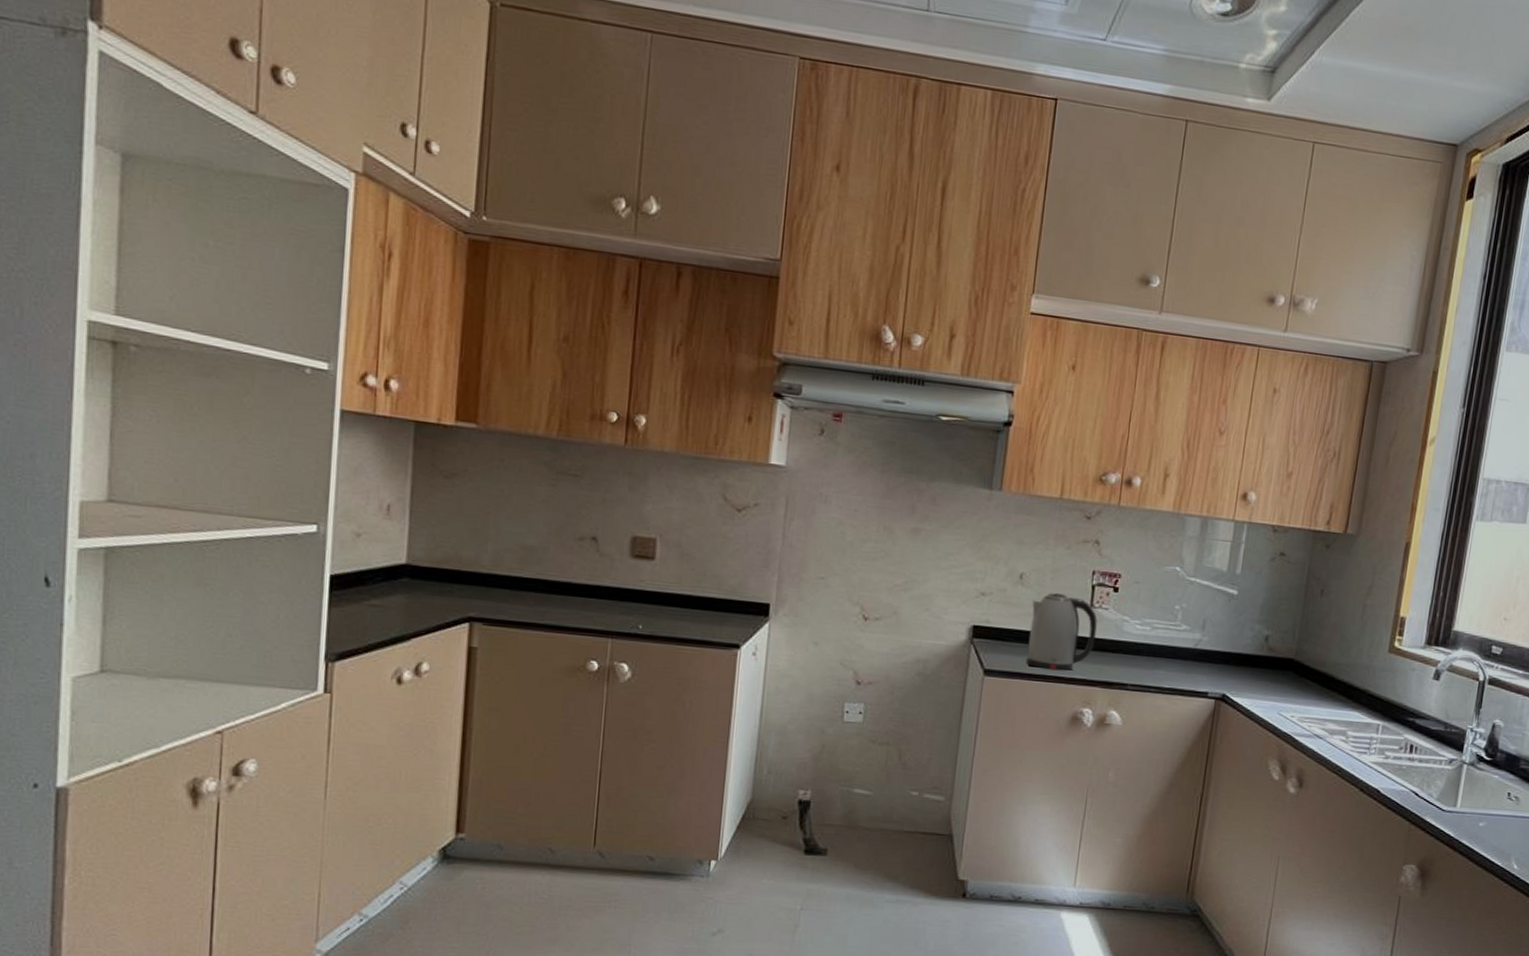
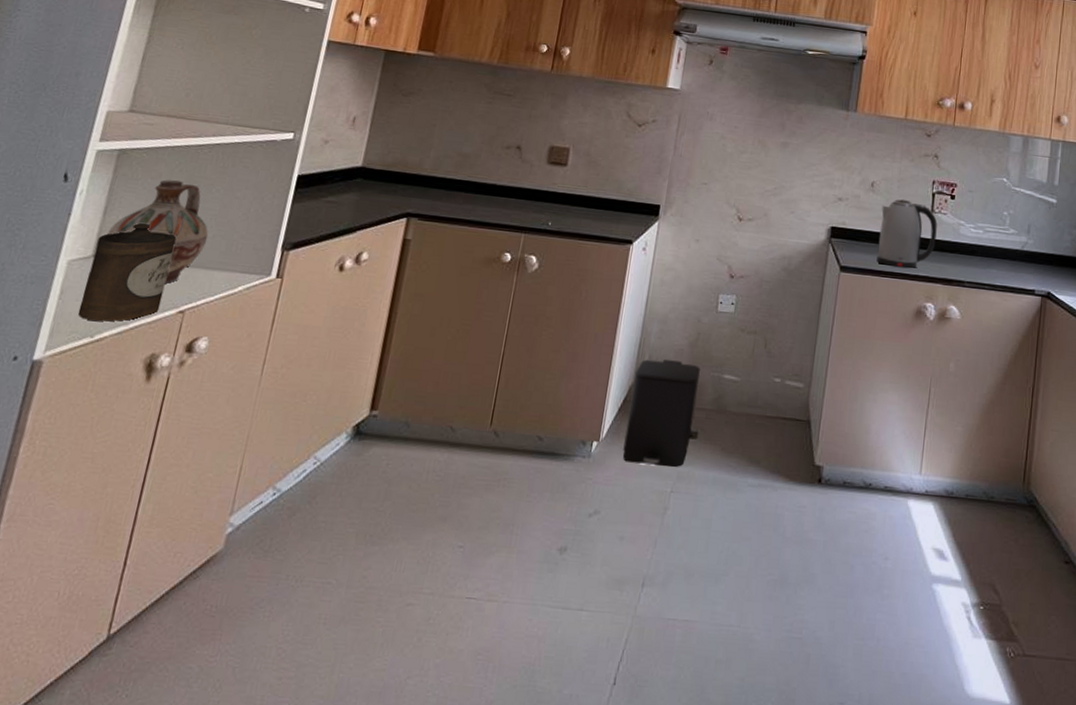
canister: none [97,633,197,744] -> present [78,222,177,322]
ceramic jug: none [111,582,235,701] -> present [106,179,208,283]
pedal bin: none [745,774,827,884] -> present [623,359,700,467]

